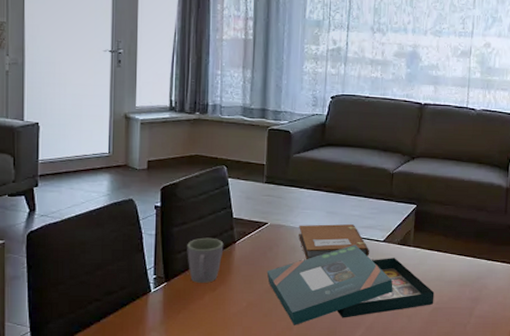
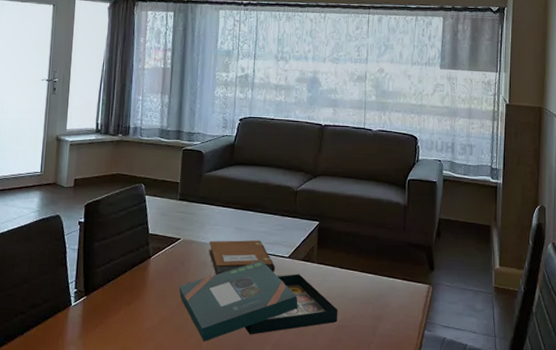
mug: present [187,237,224,283] -> none [106,252,140,297]

